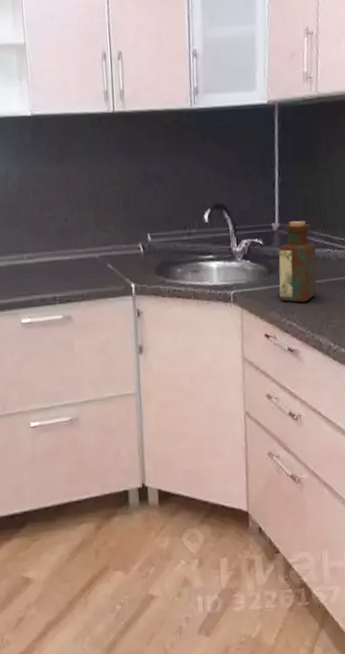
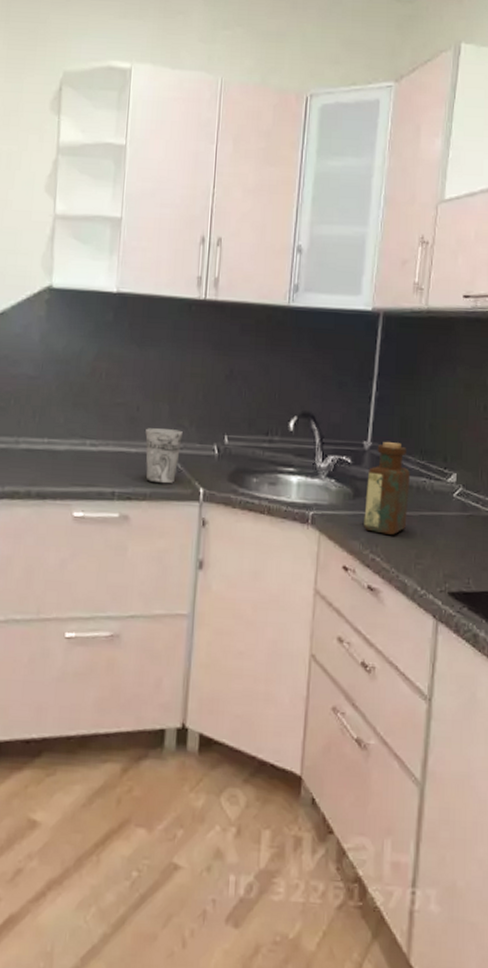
cup: none [76,234,110,285] -> present [145,428,183,484]

